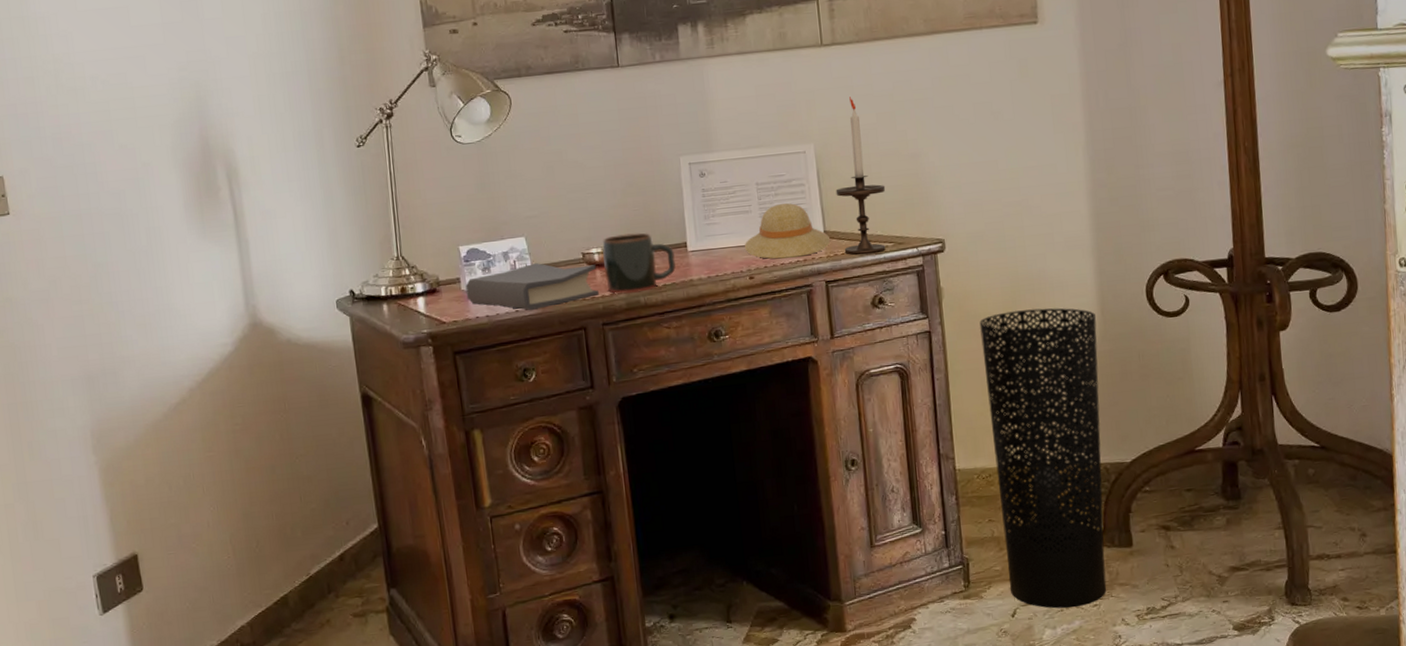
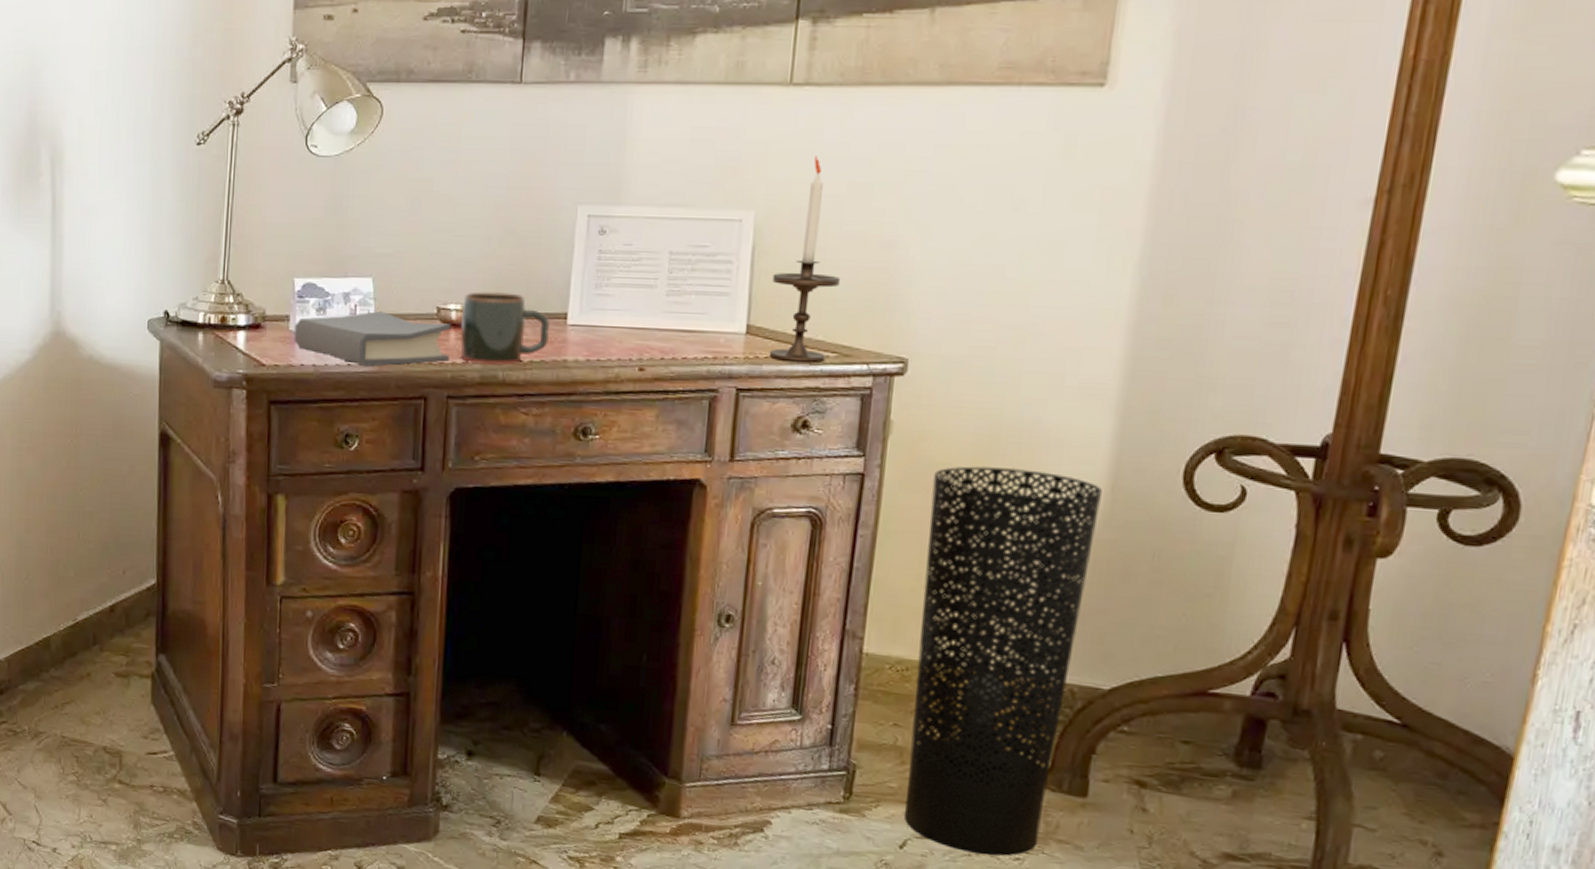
hat: present [744,203,831,260] -> none [639,281,754,353]

